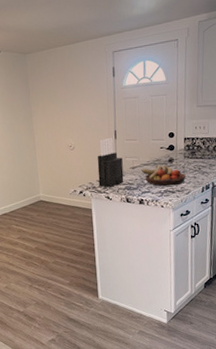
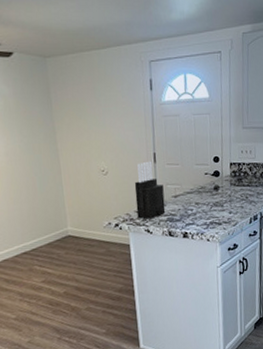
fruit bowl: present [141,165,186,187] -> none [184,194,233,218]

